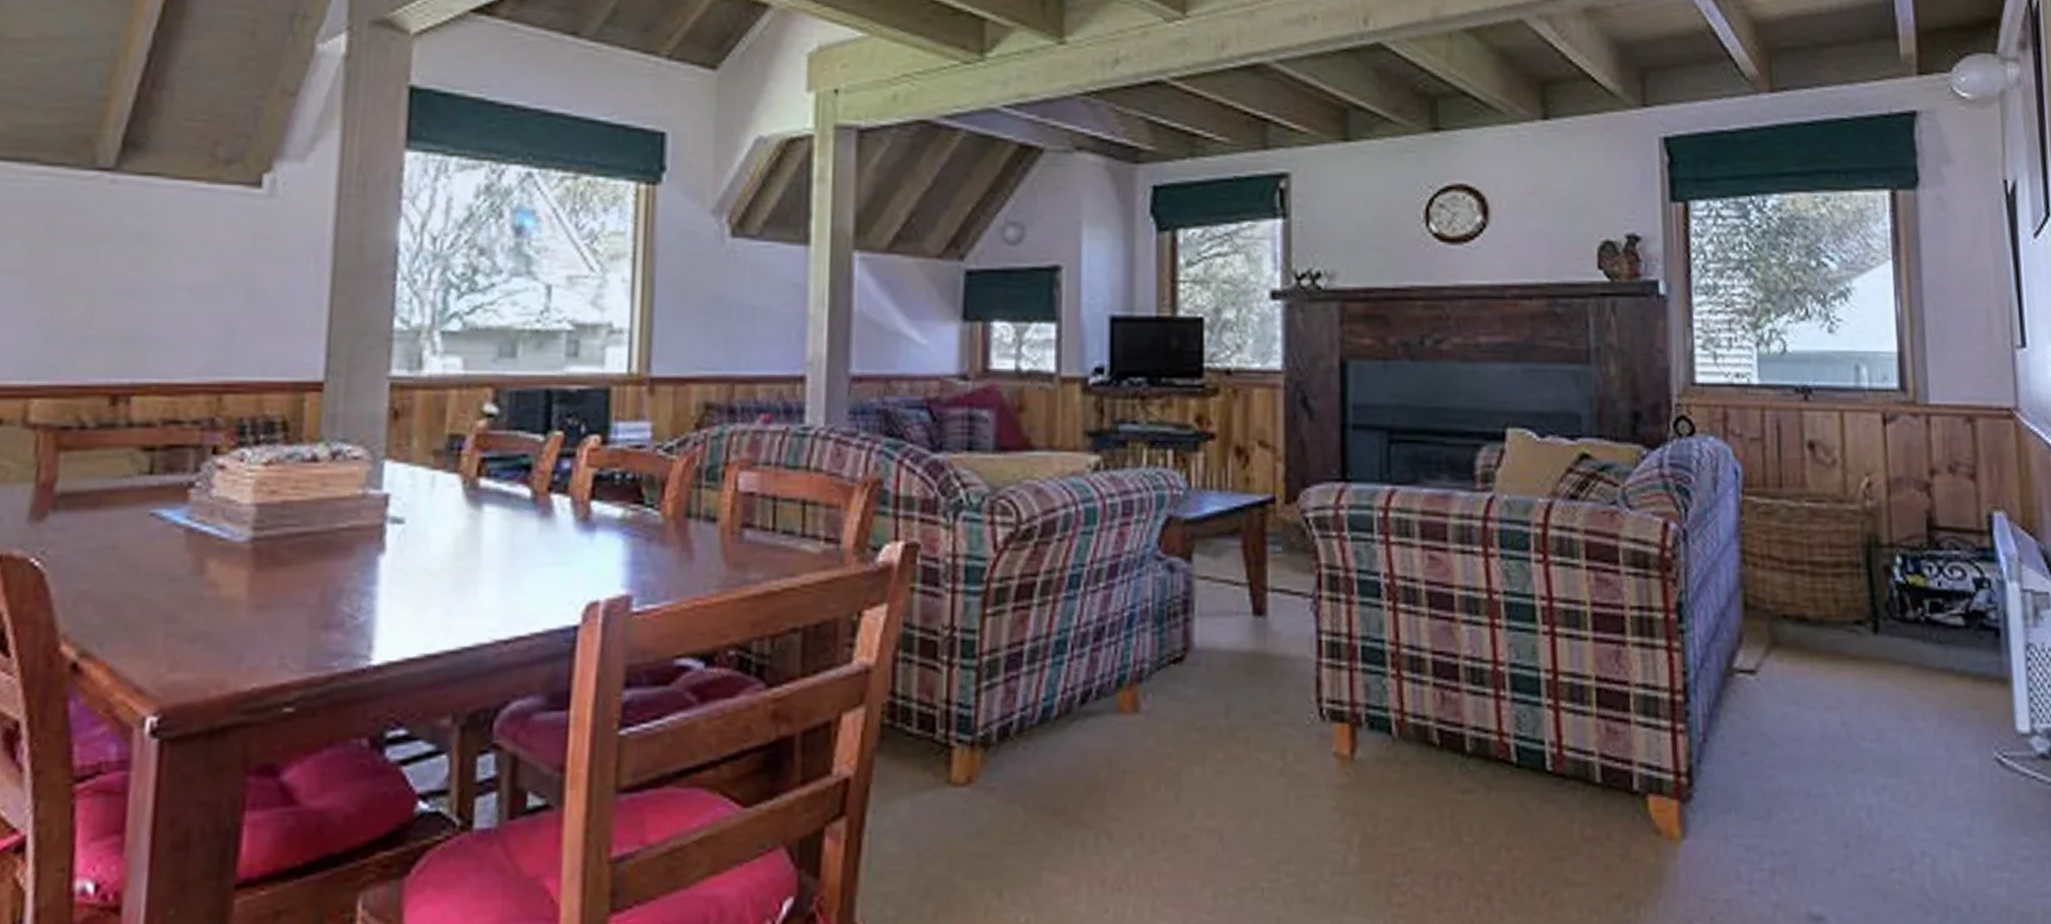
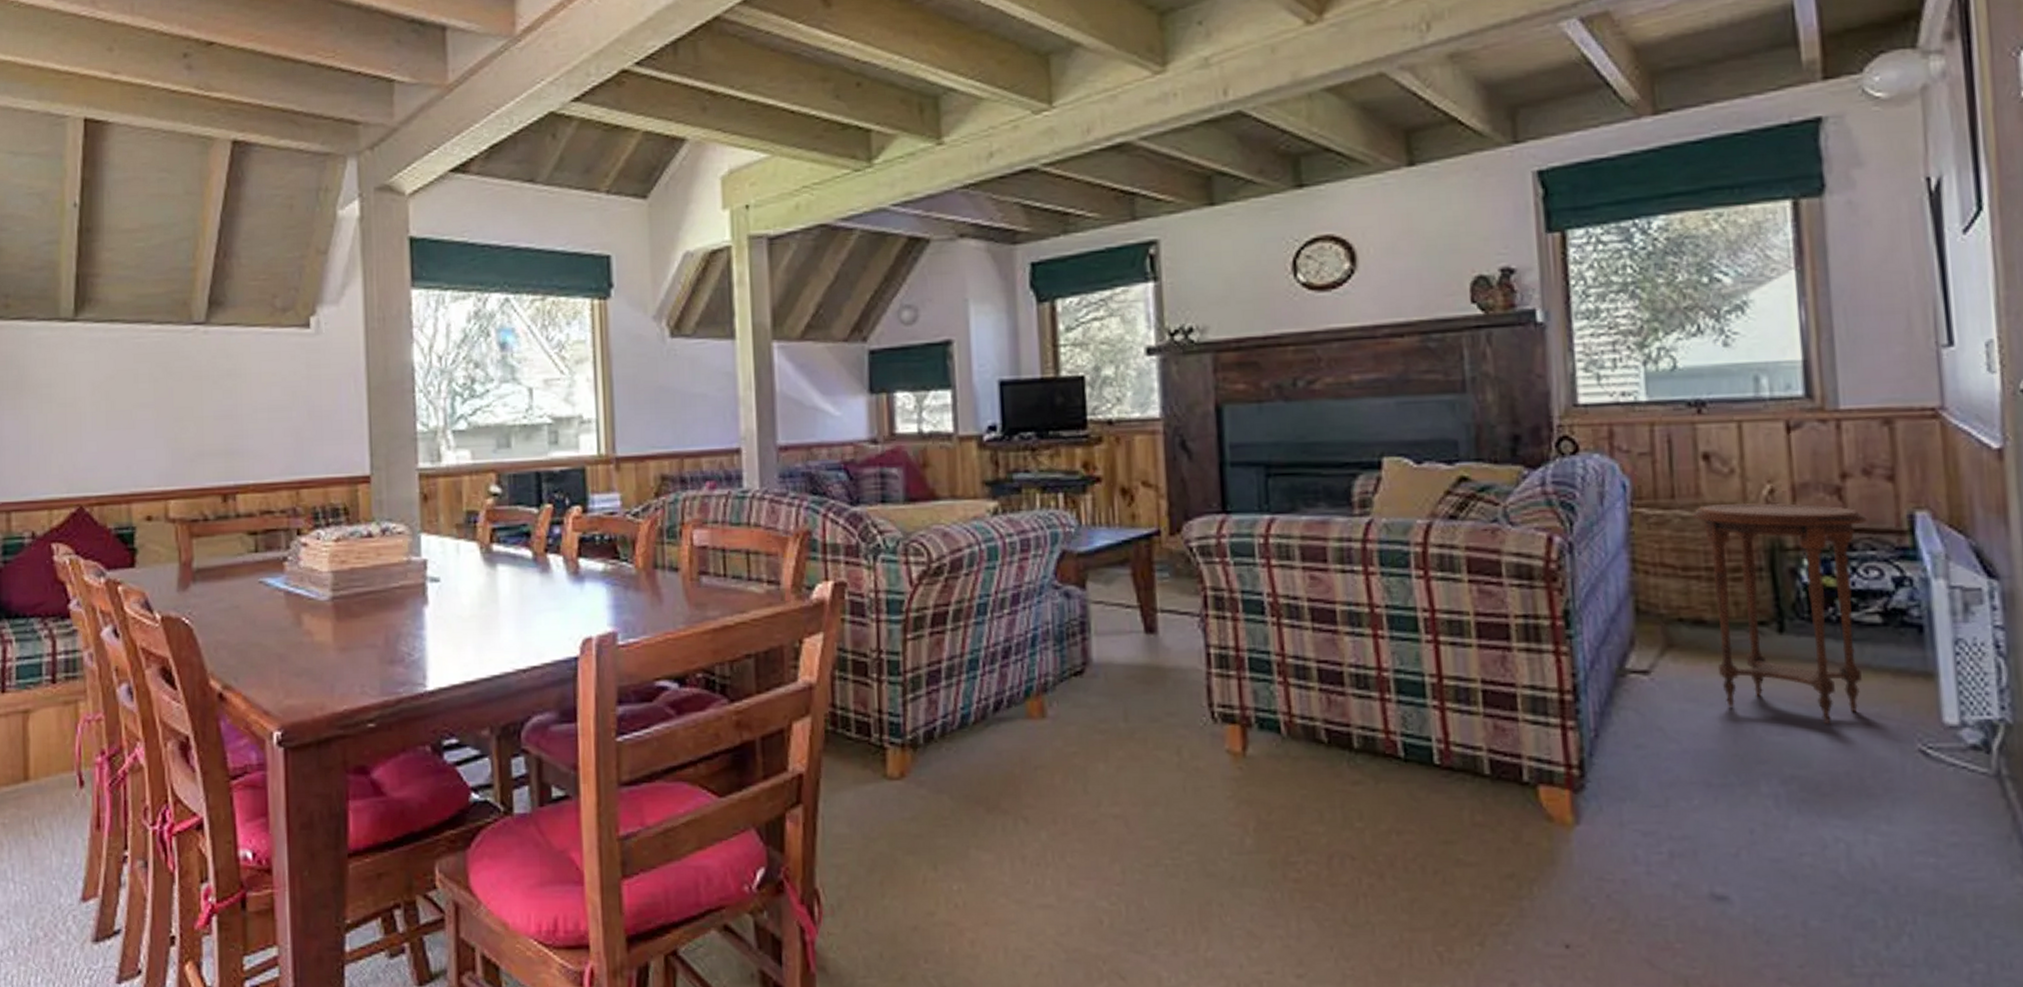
side table: none [1797,495,1953,731] -> present [1692,502,1868,725]

